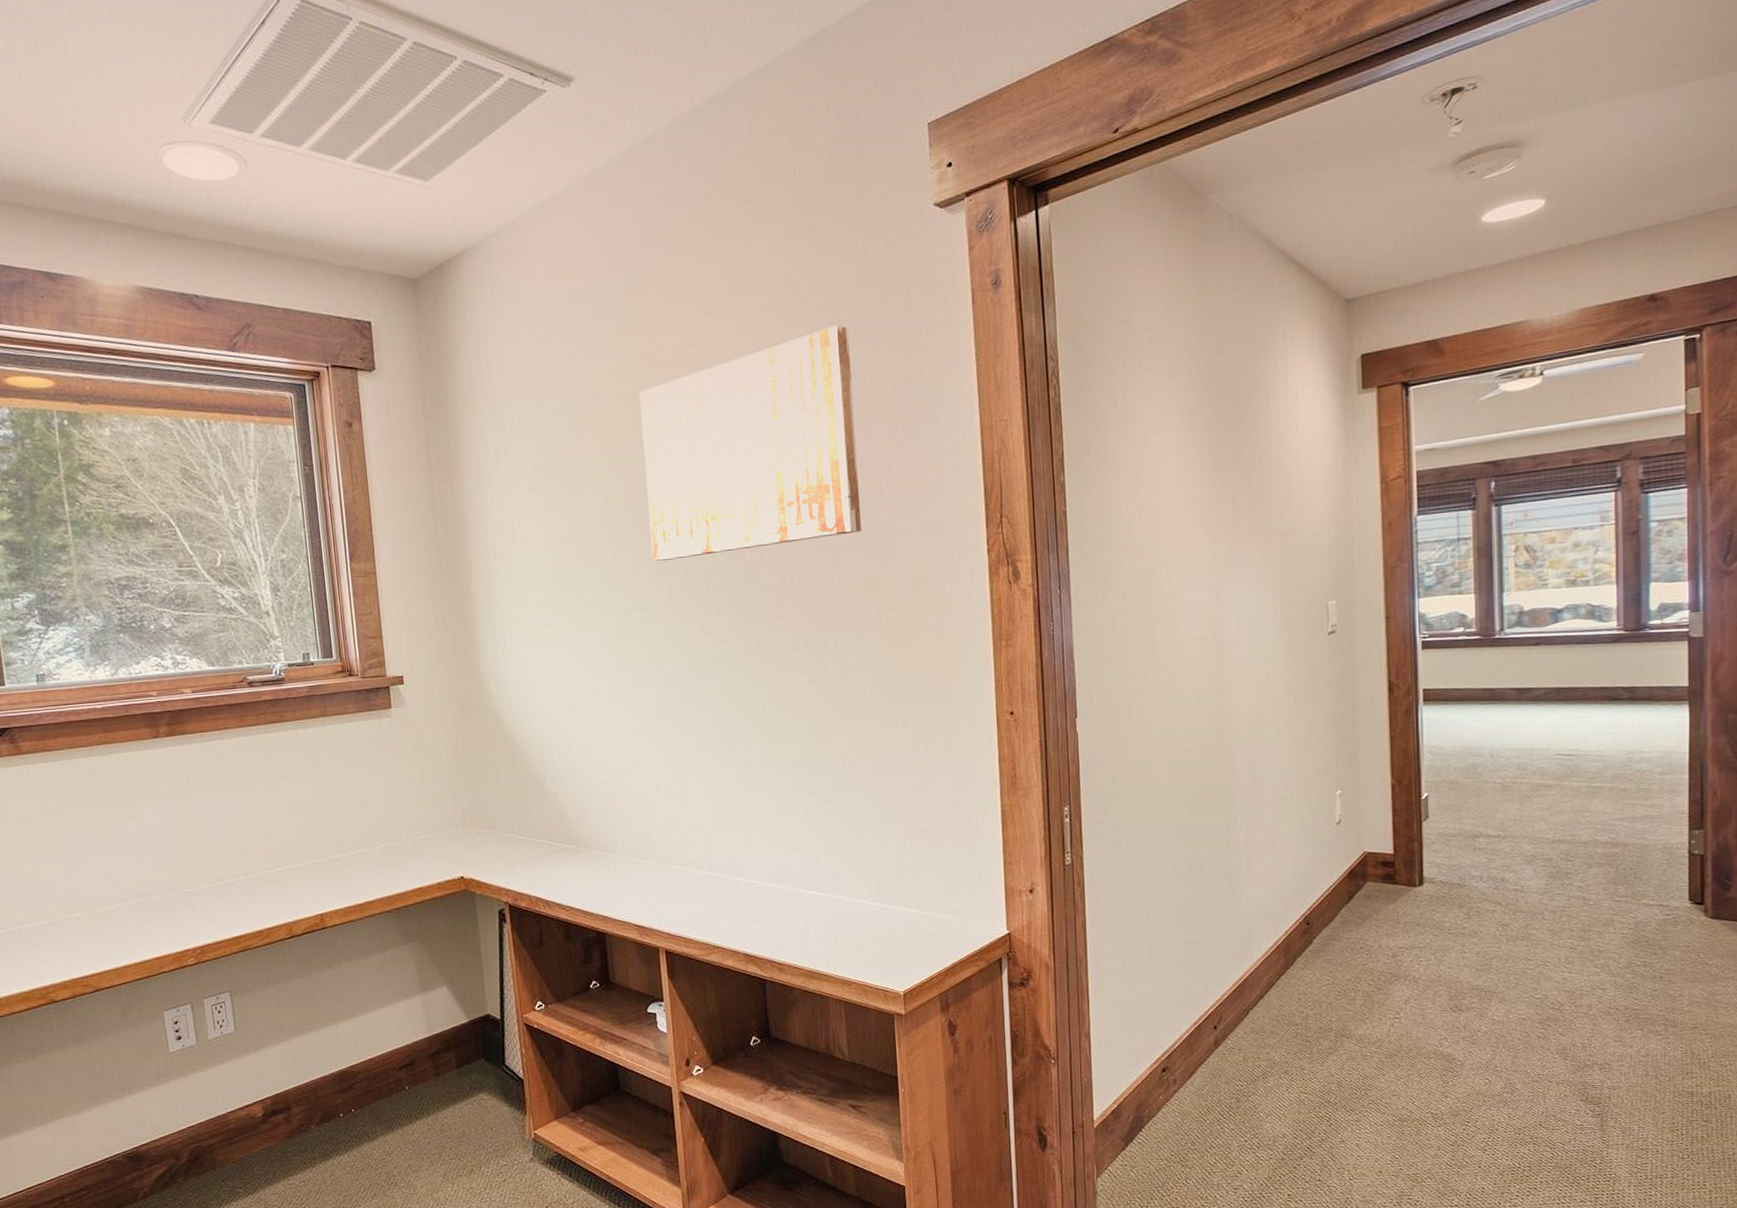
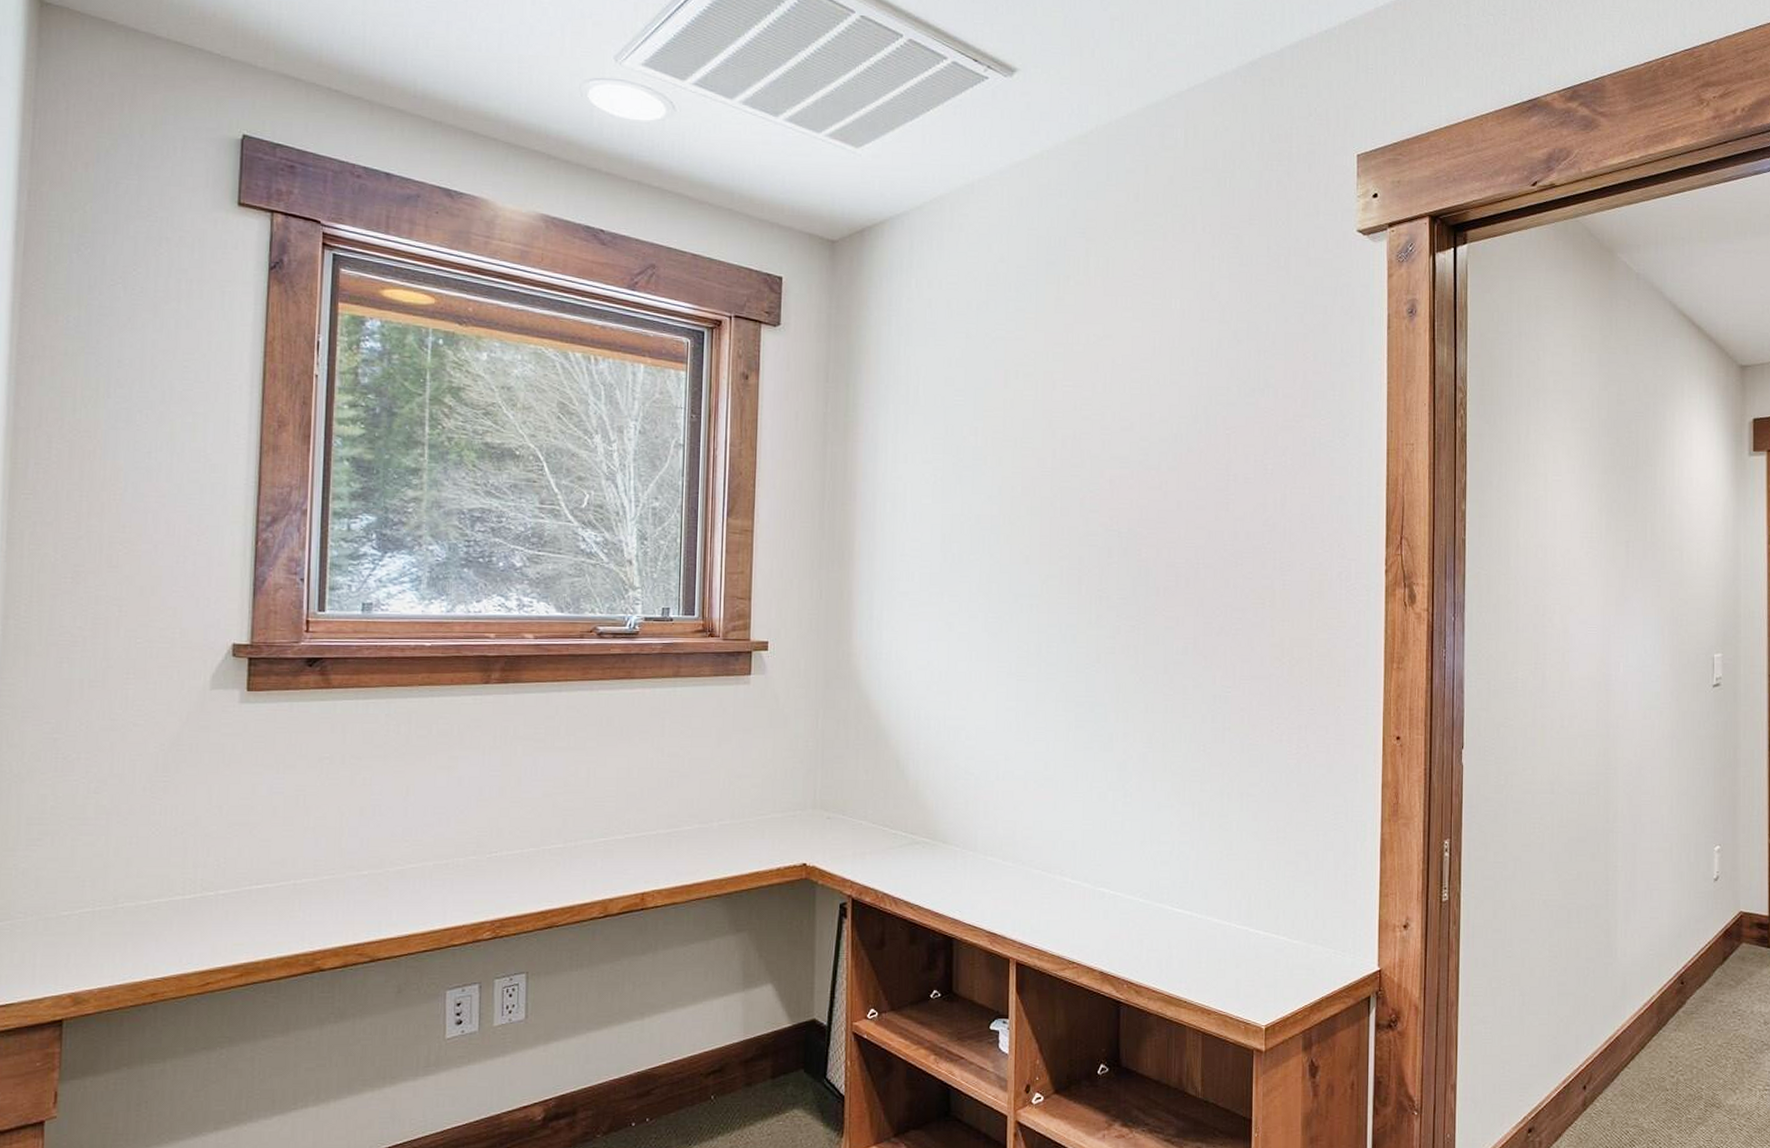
wall art: present [639,325,861,561] -> none [1045,334,1265,549]

